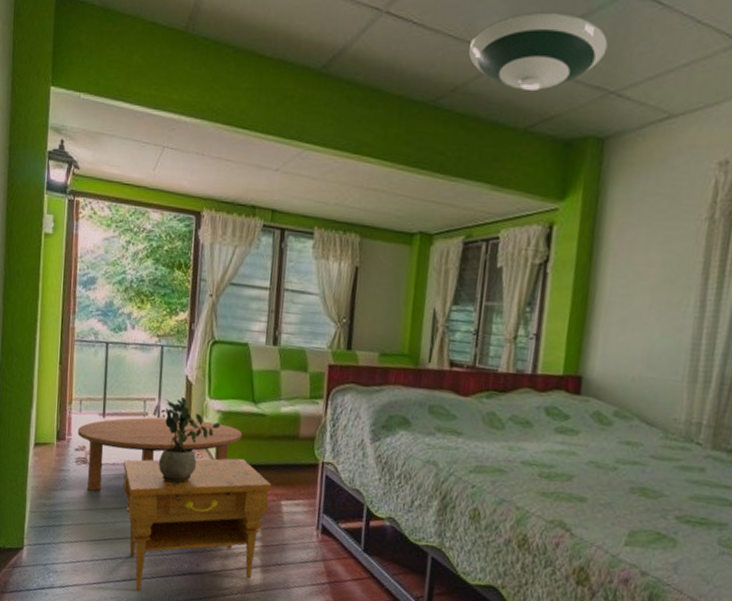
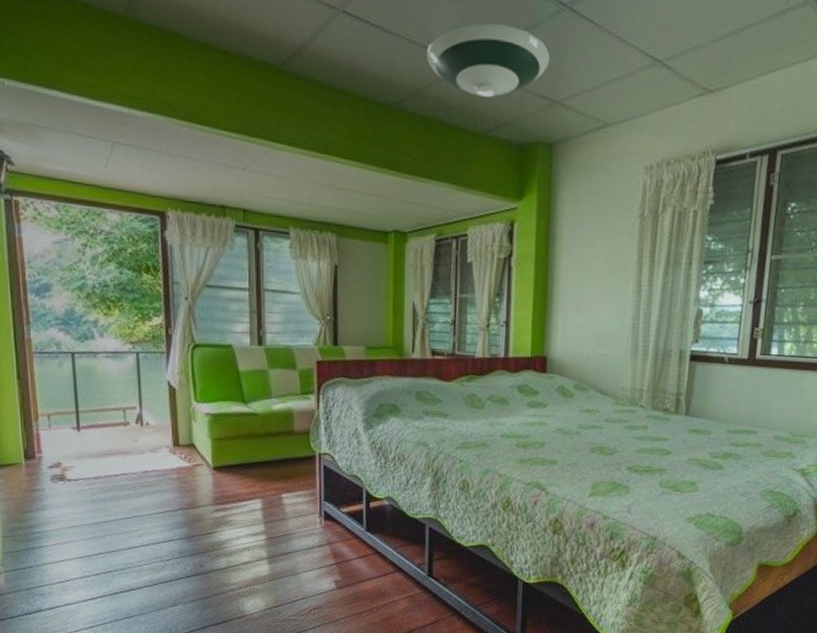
coffee table: present [77,417,243,491] -> none [48,425,235,508]
nightstand: present [123,458,272,591] -> none [108,458,271,600]
potted plant: present [159,396,221,484] -> none [144,402,211,490]

